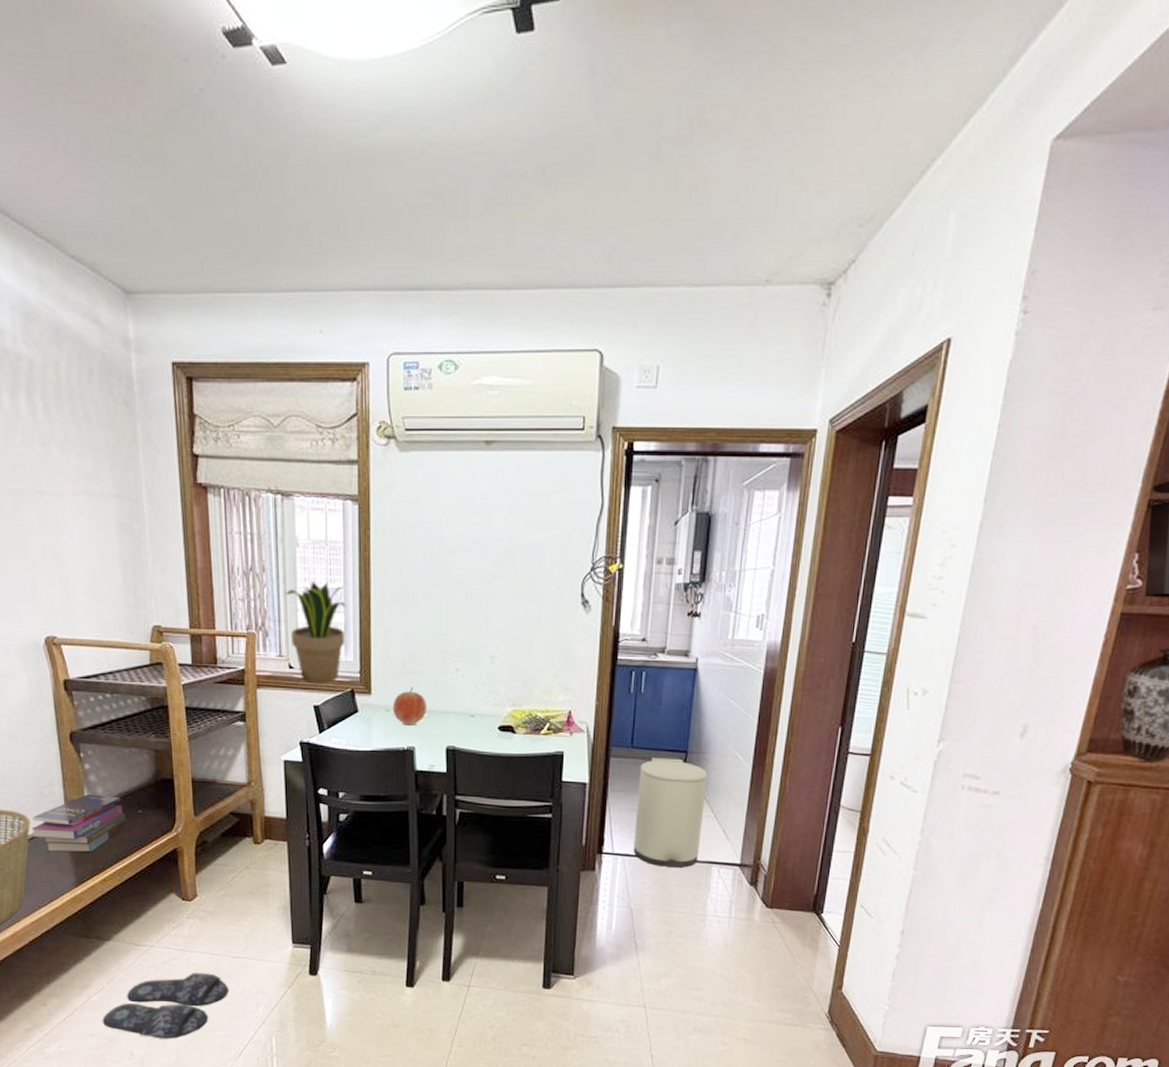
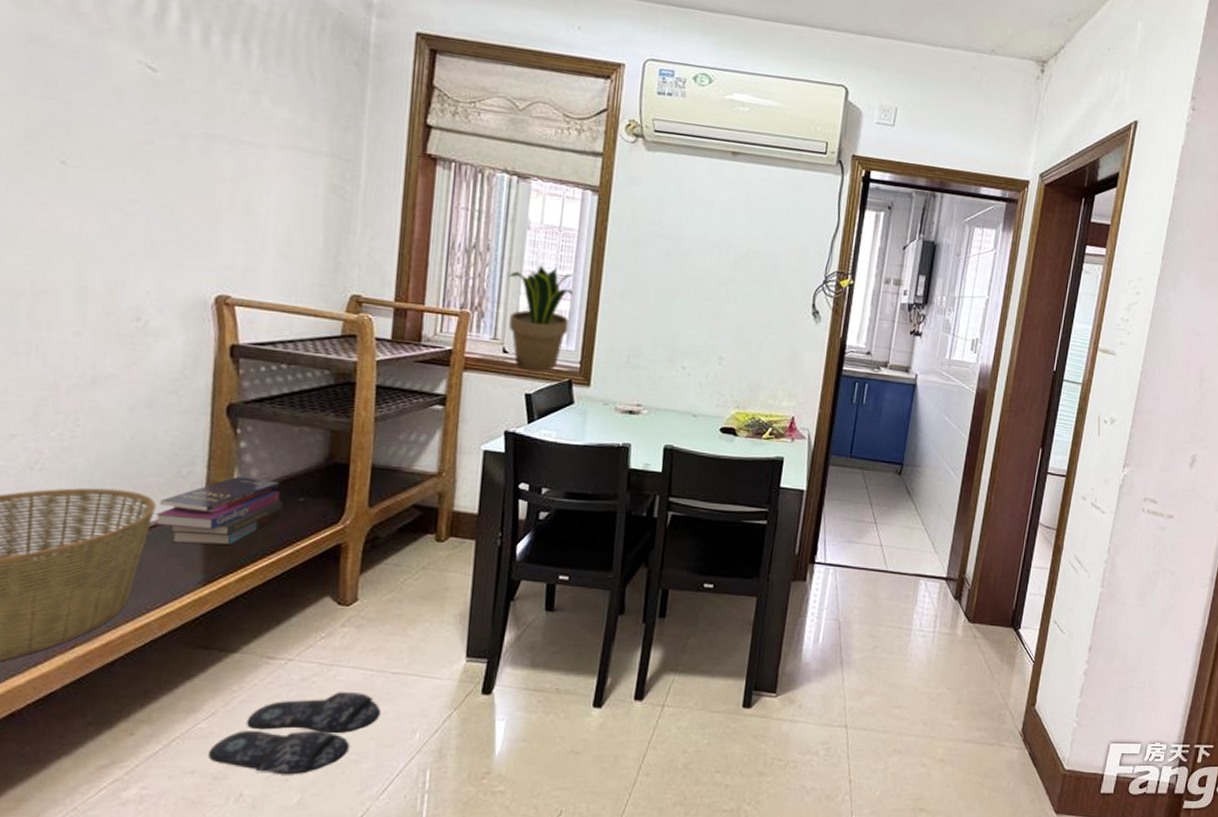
fruit: present [392,687,427,726] -> none [611,382,648,422]
pedal bin: present [633,758,708,868] -> none [845,468,921,580]

